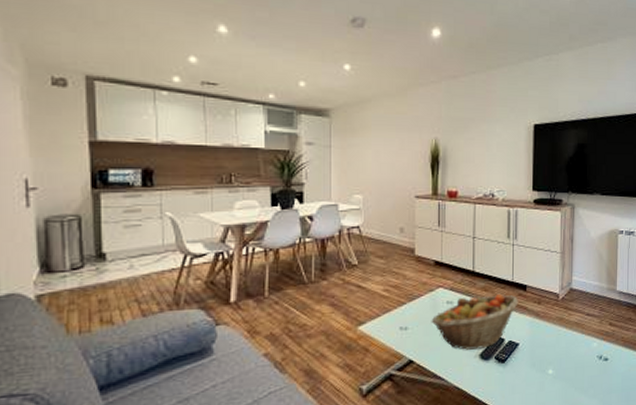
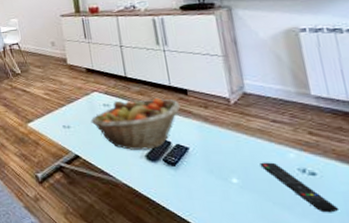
remote control: none [571,352,618,392] -> present [260,162,340,213]

